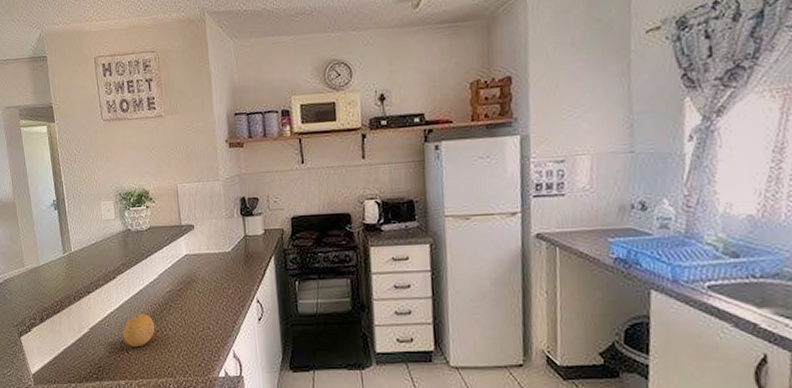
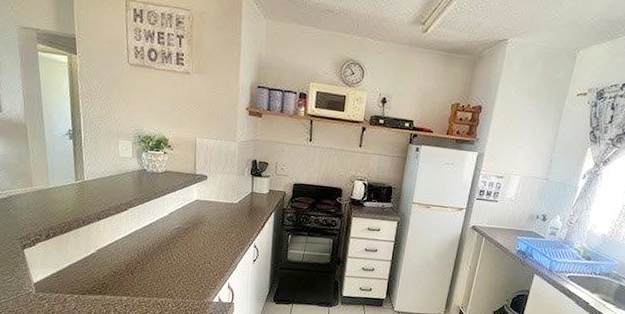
fruit: present [122,313,156,346] -> none [129,243,161,271]

